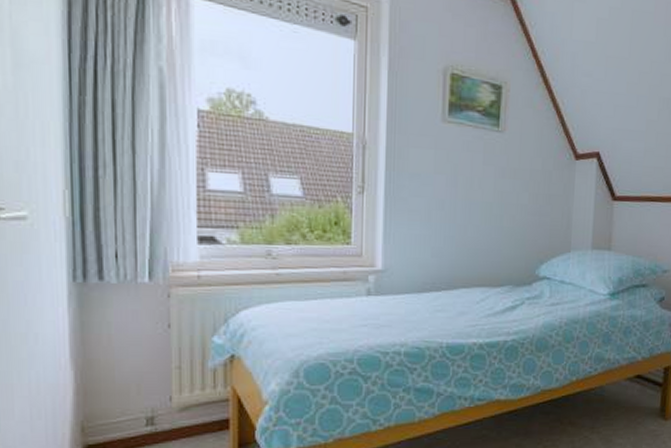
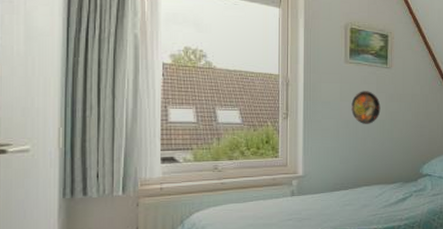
decorative plate: none [448,161,488,207] -> present [351,91,381,124]

